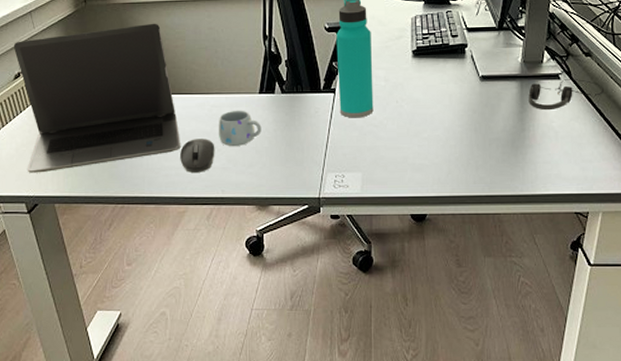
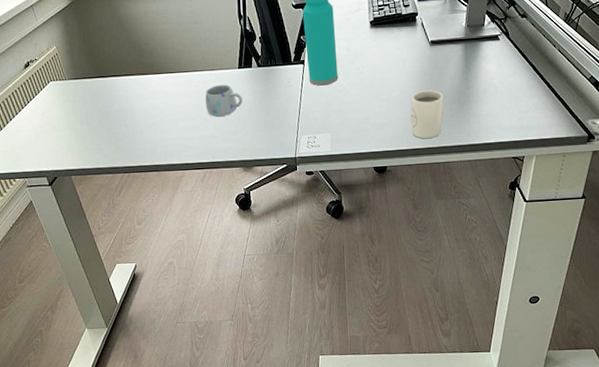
laptop computer: present [13,23,181,173] -> none [20,9,175,151]
computer mouse: present [180,139,215,172] -> none [174,111,204,142]
mug: none [456,130,495,185] -> present [410,90,444,139]
headphones: present [528,79,604,111] -> none [472,39,537,69]

